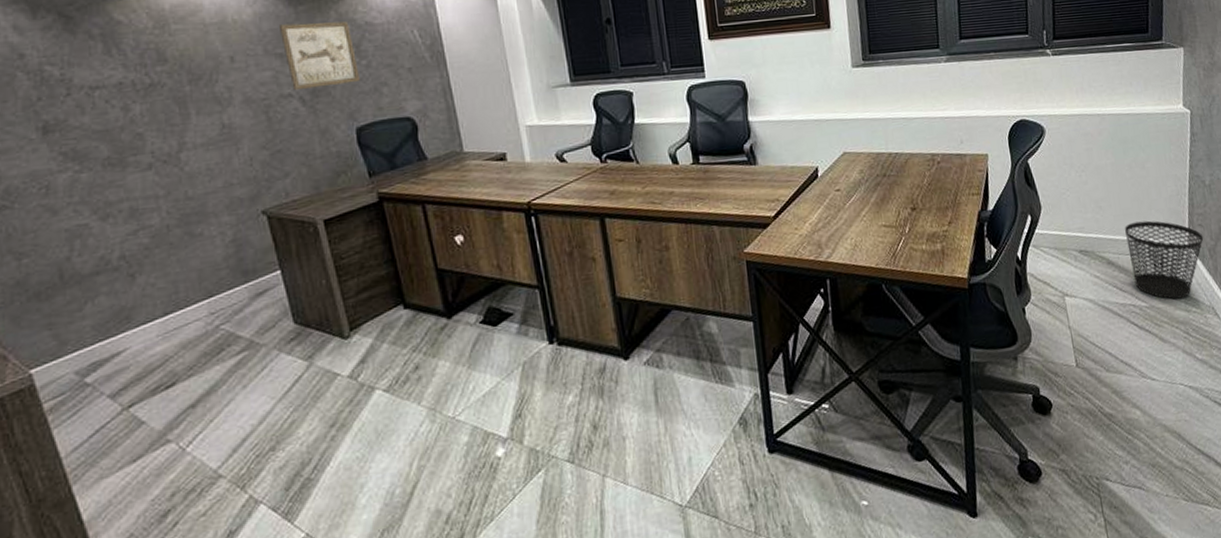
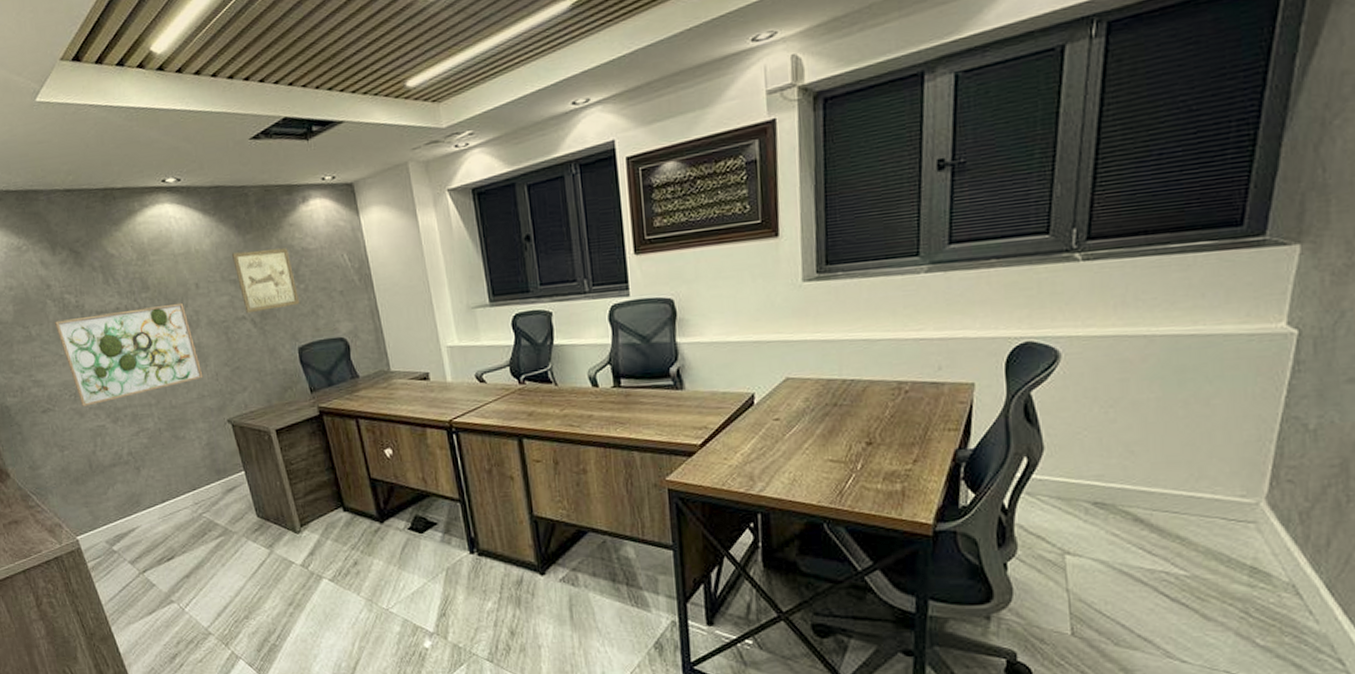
wall art: none [25,77,233,202] -> present [54,302,203,407]
wastebasket: present [1125,220,1204,300] -> none [1166,471,1293,571]

